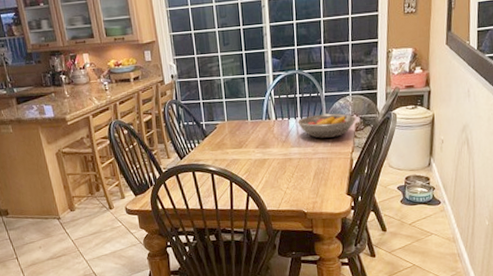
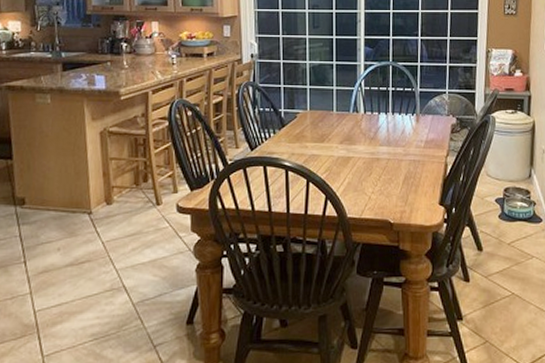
fruit bowl: present [297,113,357,138] -> none [388,111,453,138]

